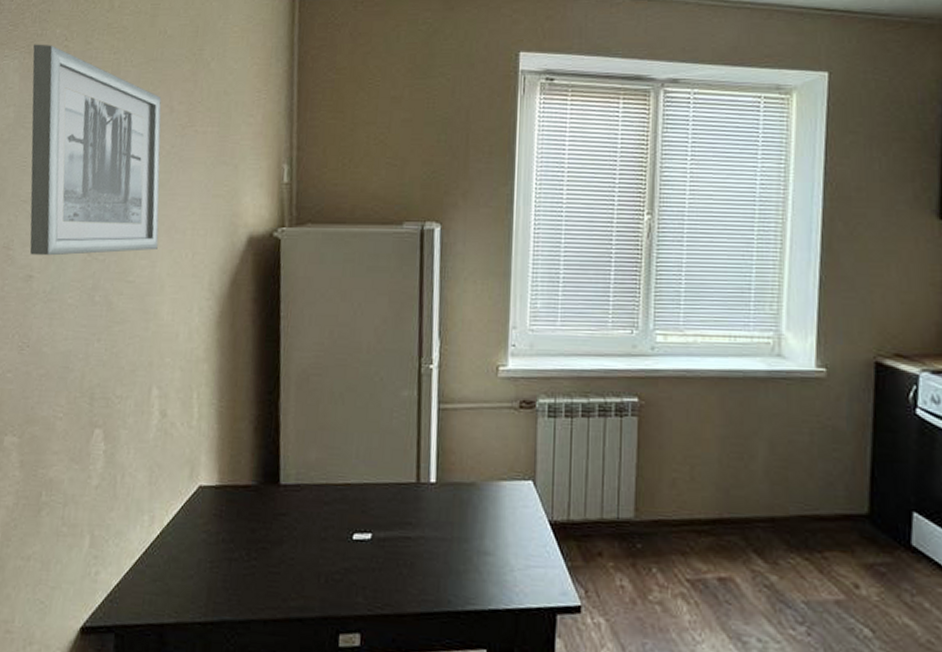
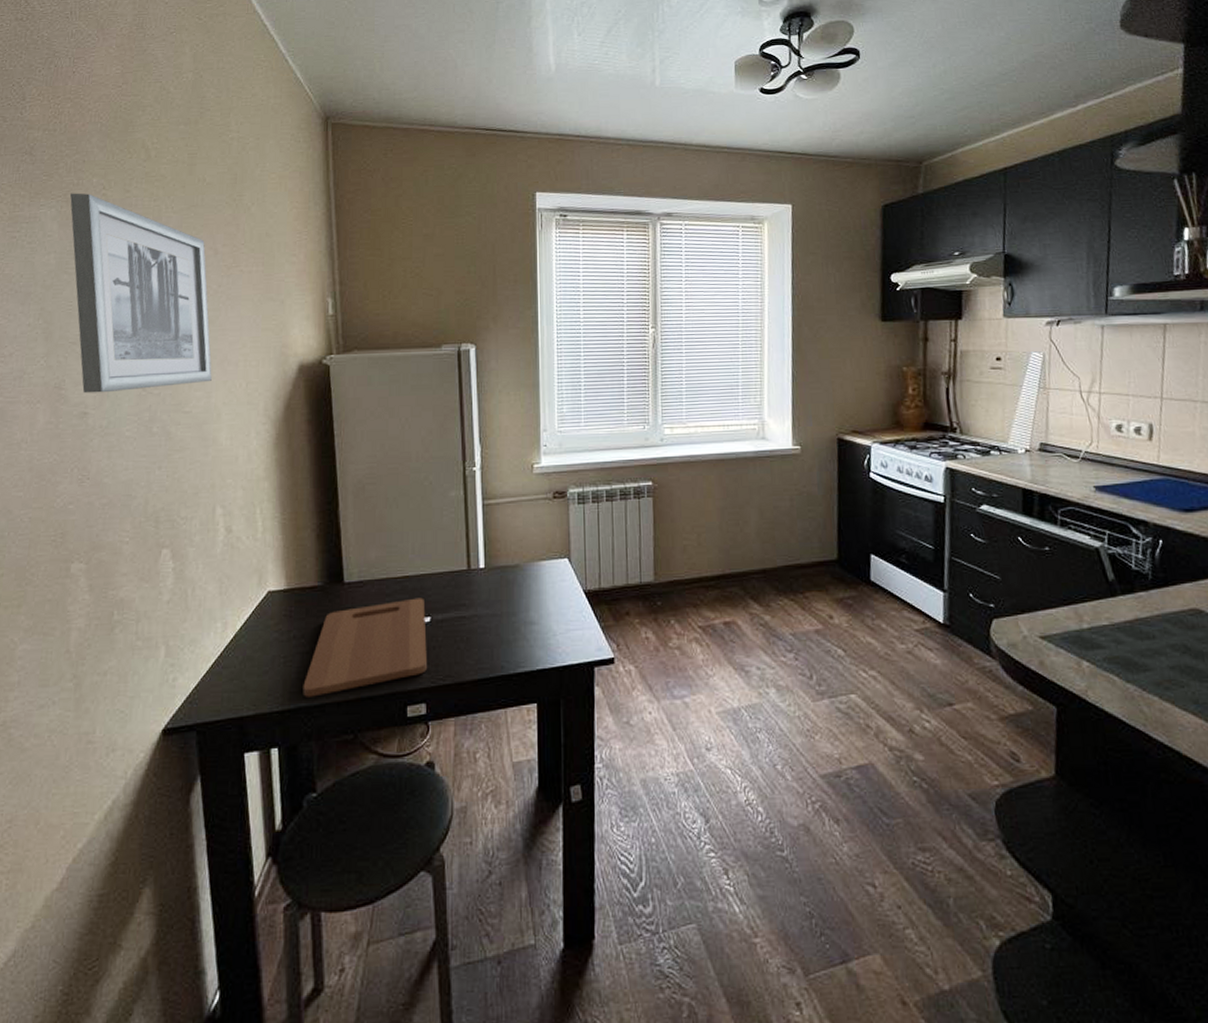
cutting board: none [227,509,367,611] -> present [303,597,427,697]

